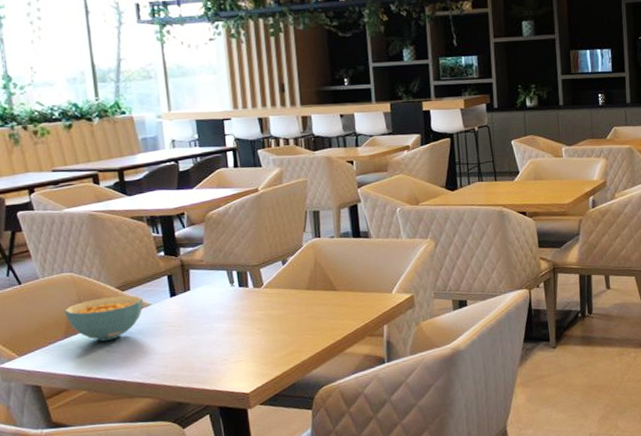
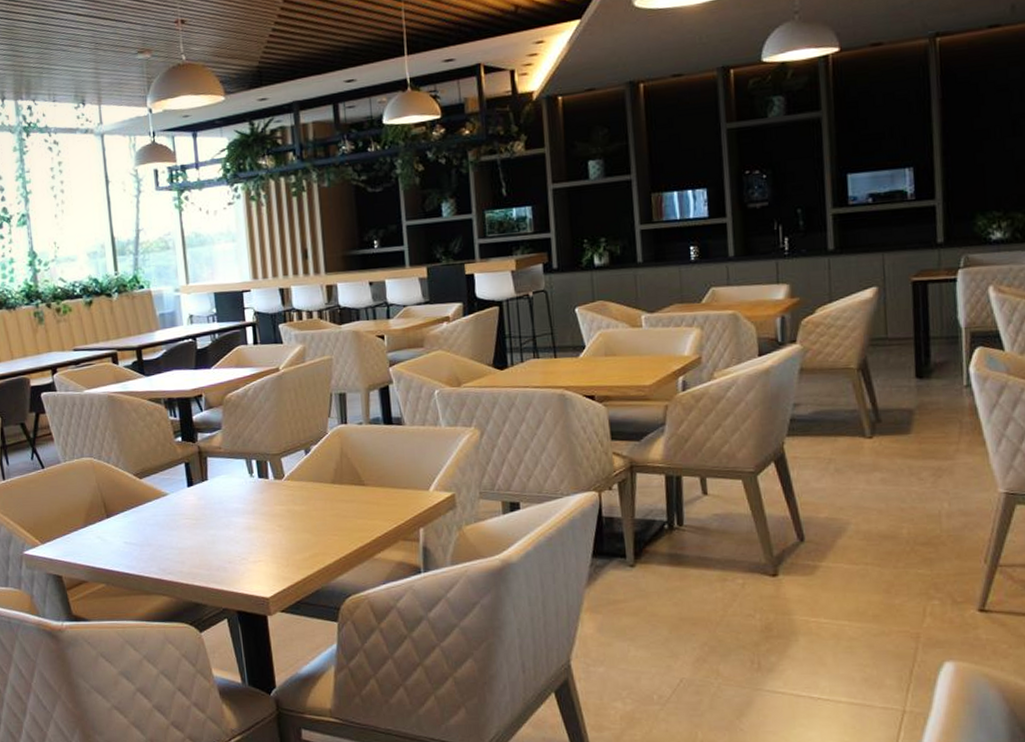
cereal bowl: present [64,295,143,341] -> none [84,483,161,532]

